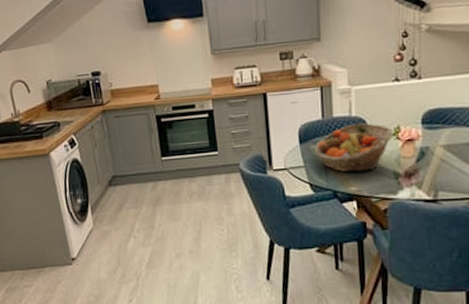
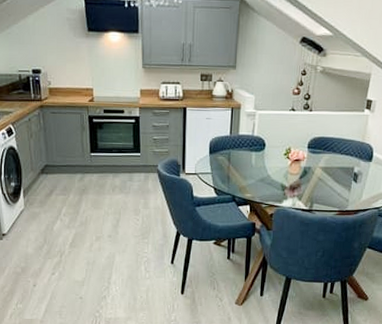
fruit basket: present [314,123,394,173] -> none [220,142,286,182]

